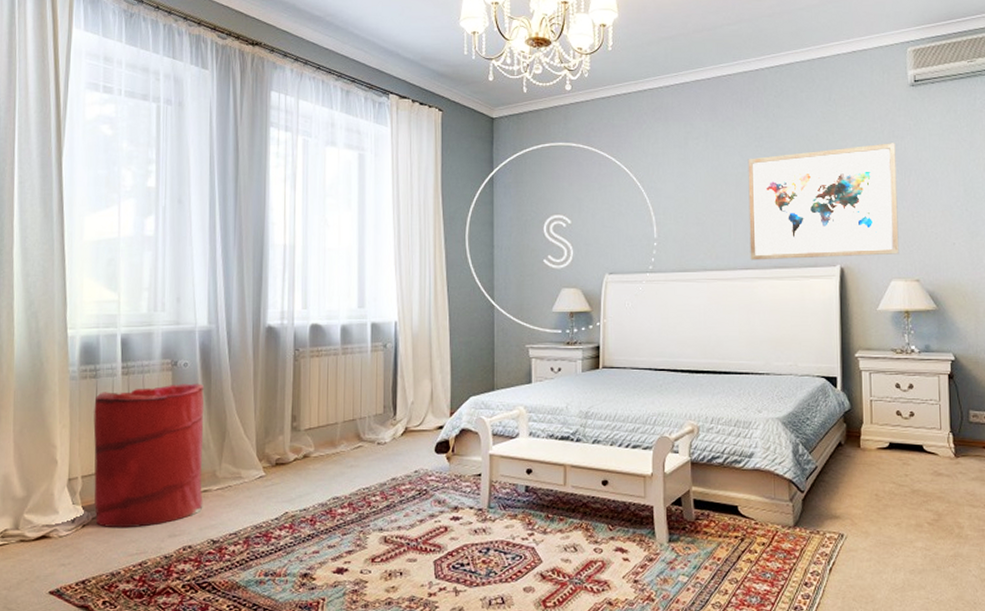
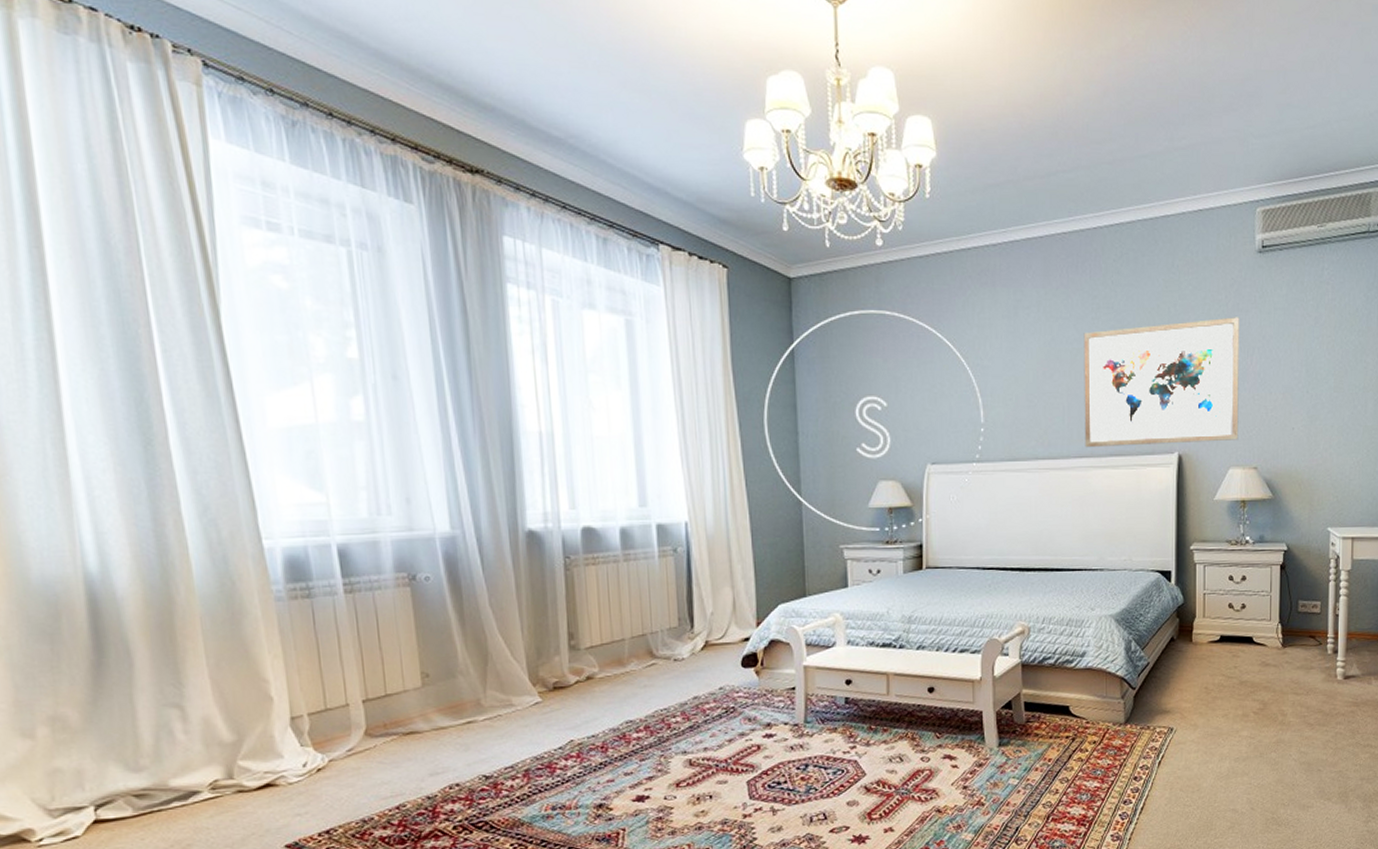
laundry hamper: present [93,383,205,528] -> none [311,600,469,770]

